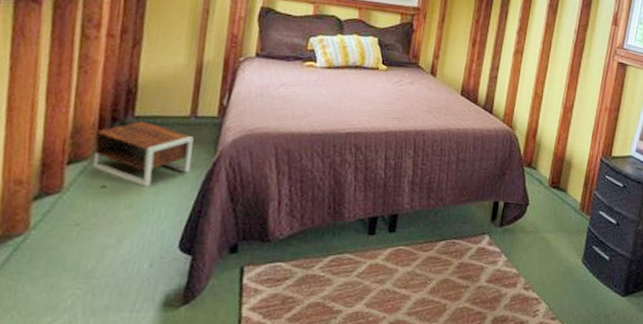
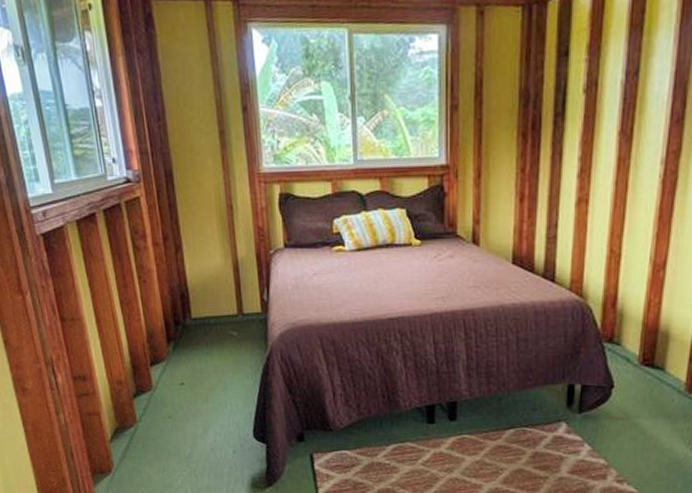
nightstand: present [93,121,194,187] -> none [166,322,249,382]

